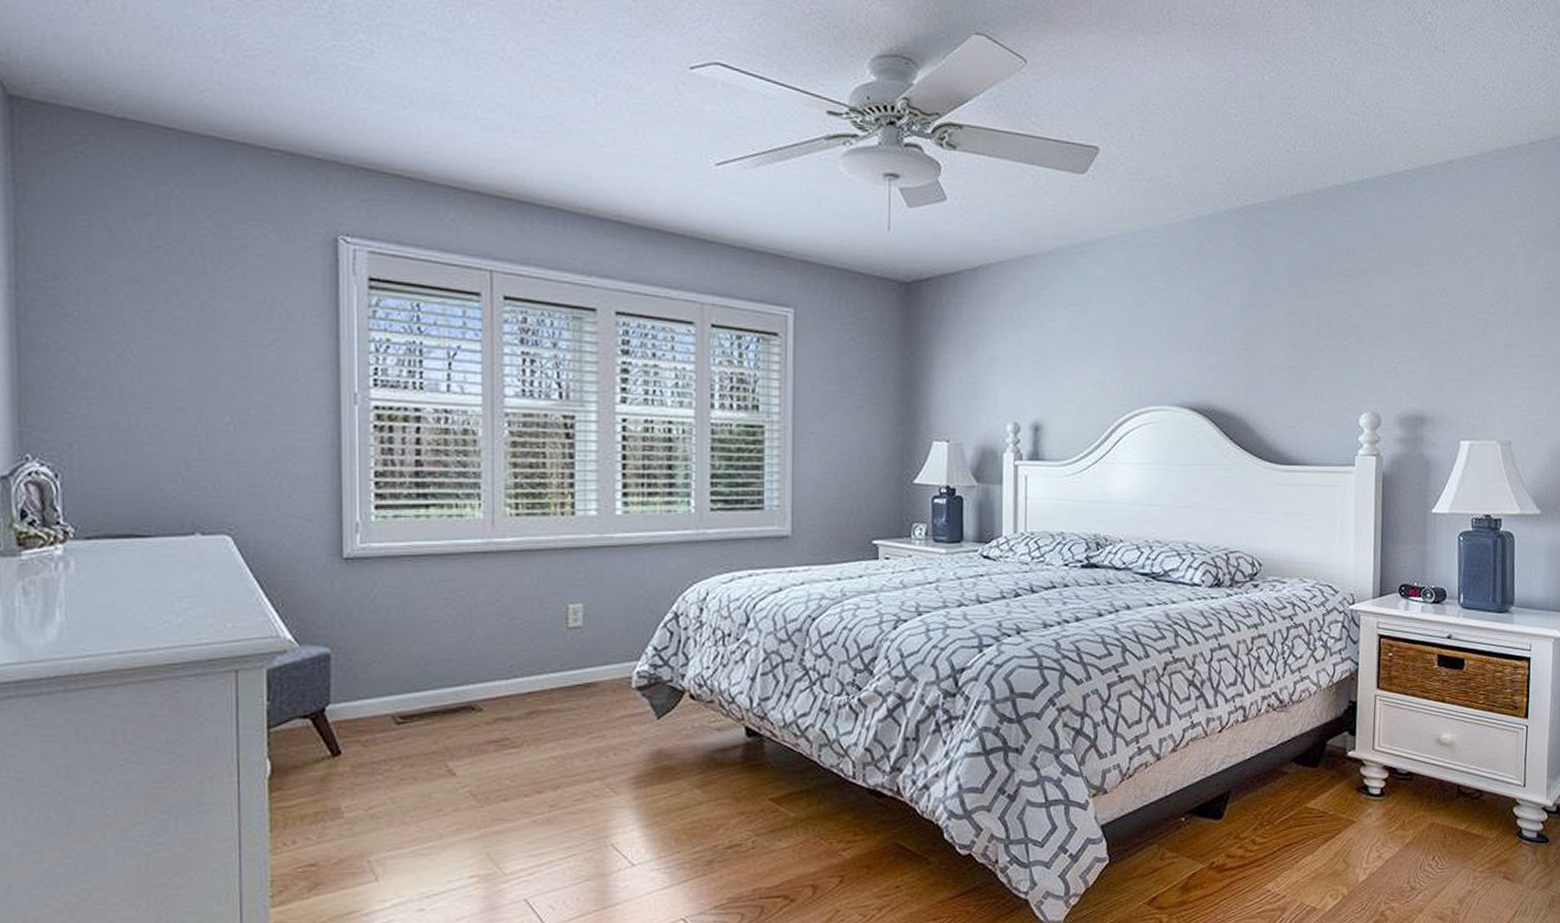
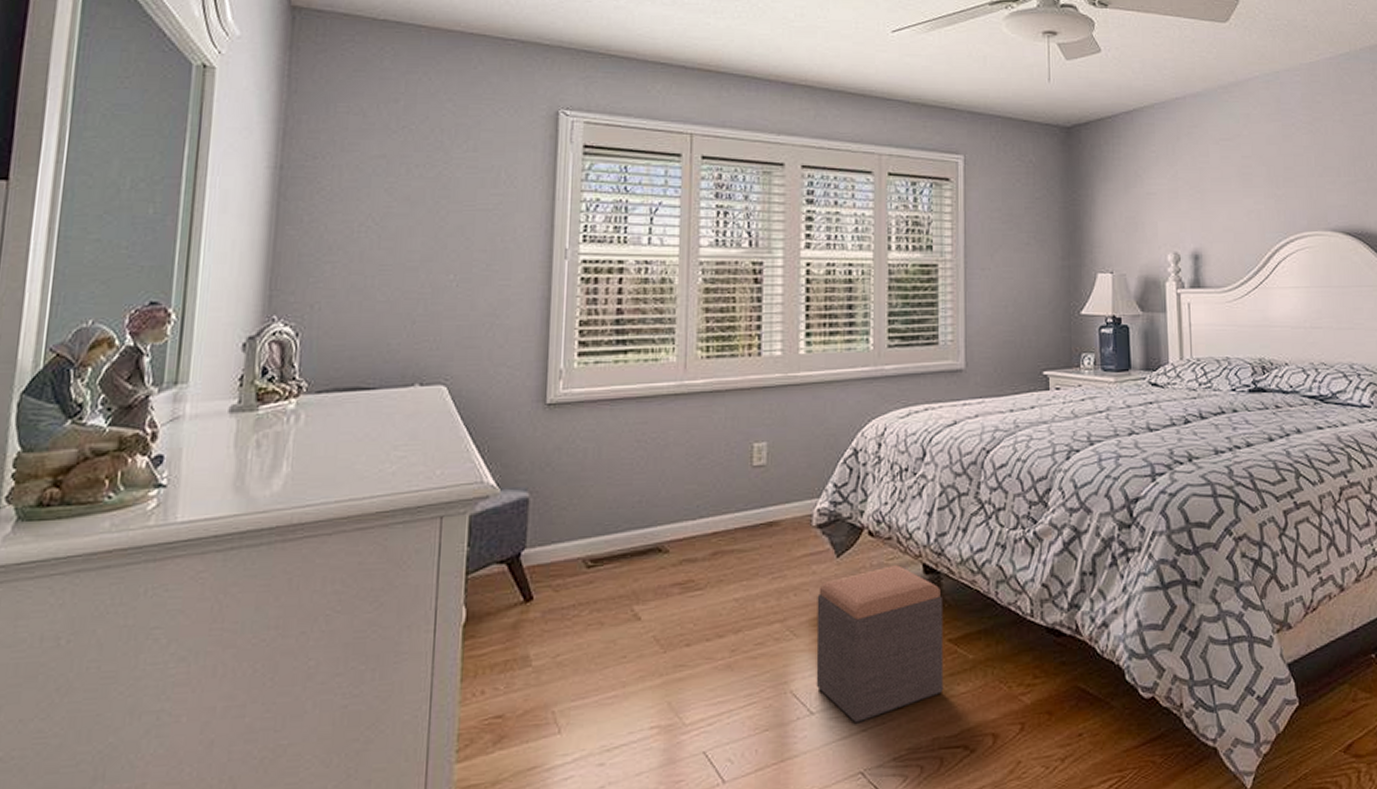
footstool: none [637,728,766,875] -> present [816,565,944,723]

